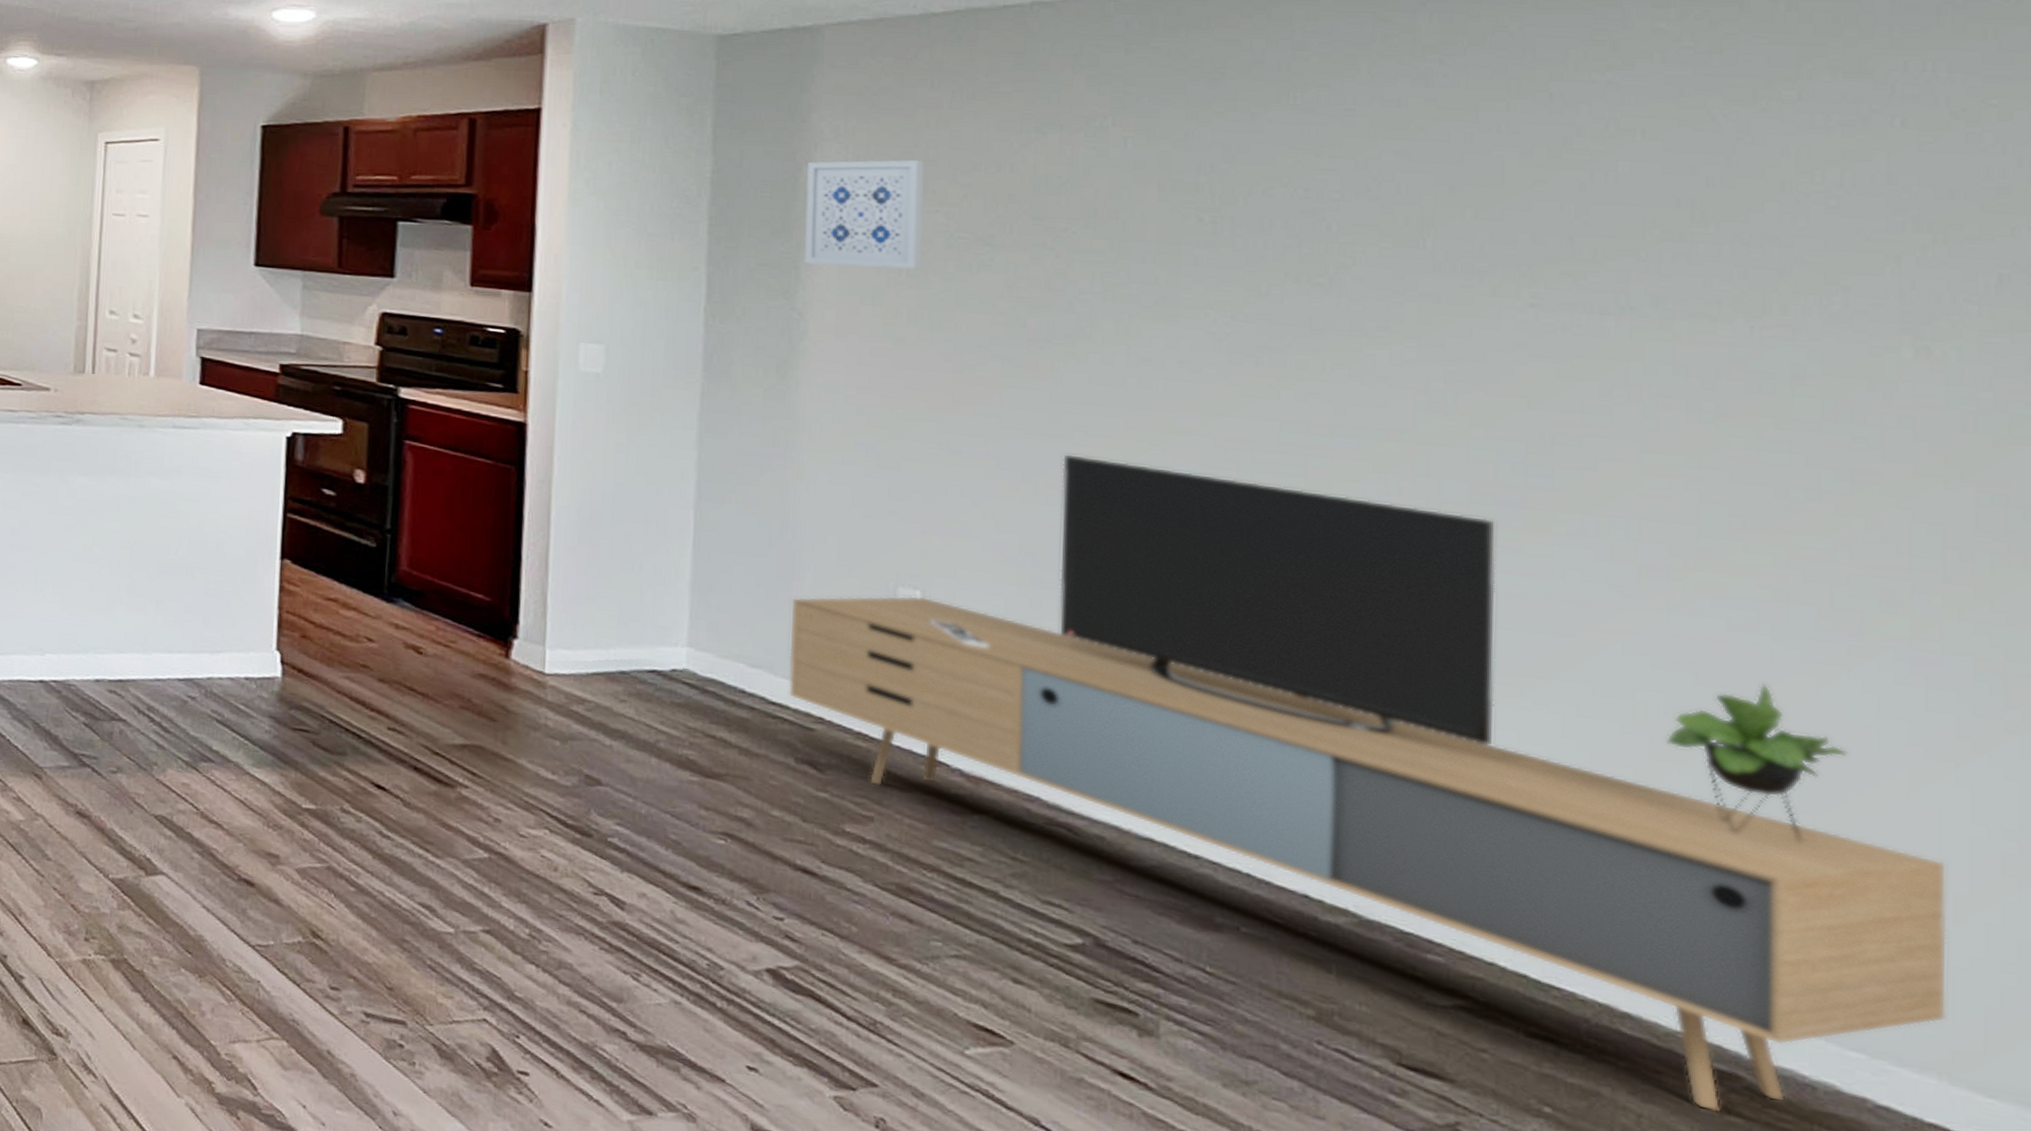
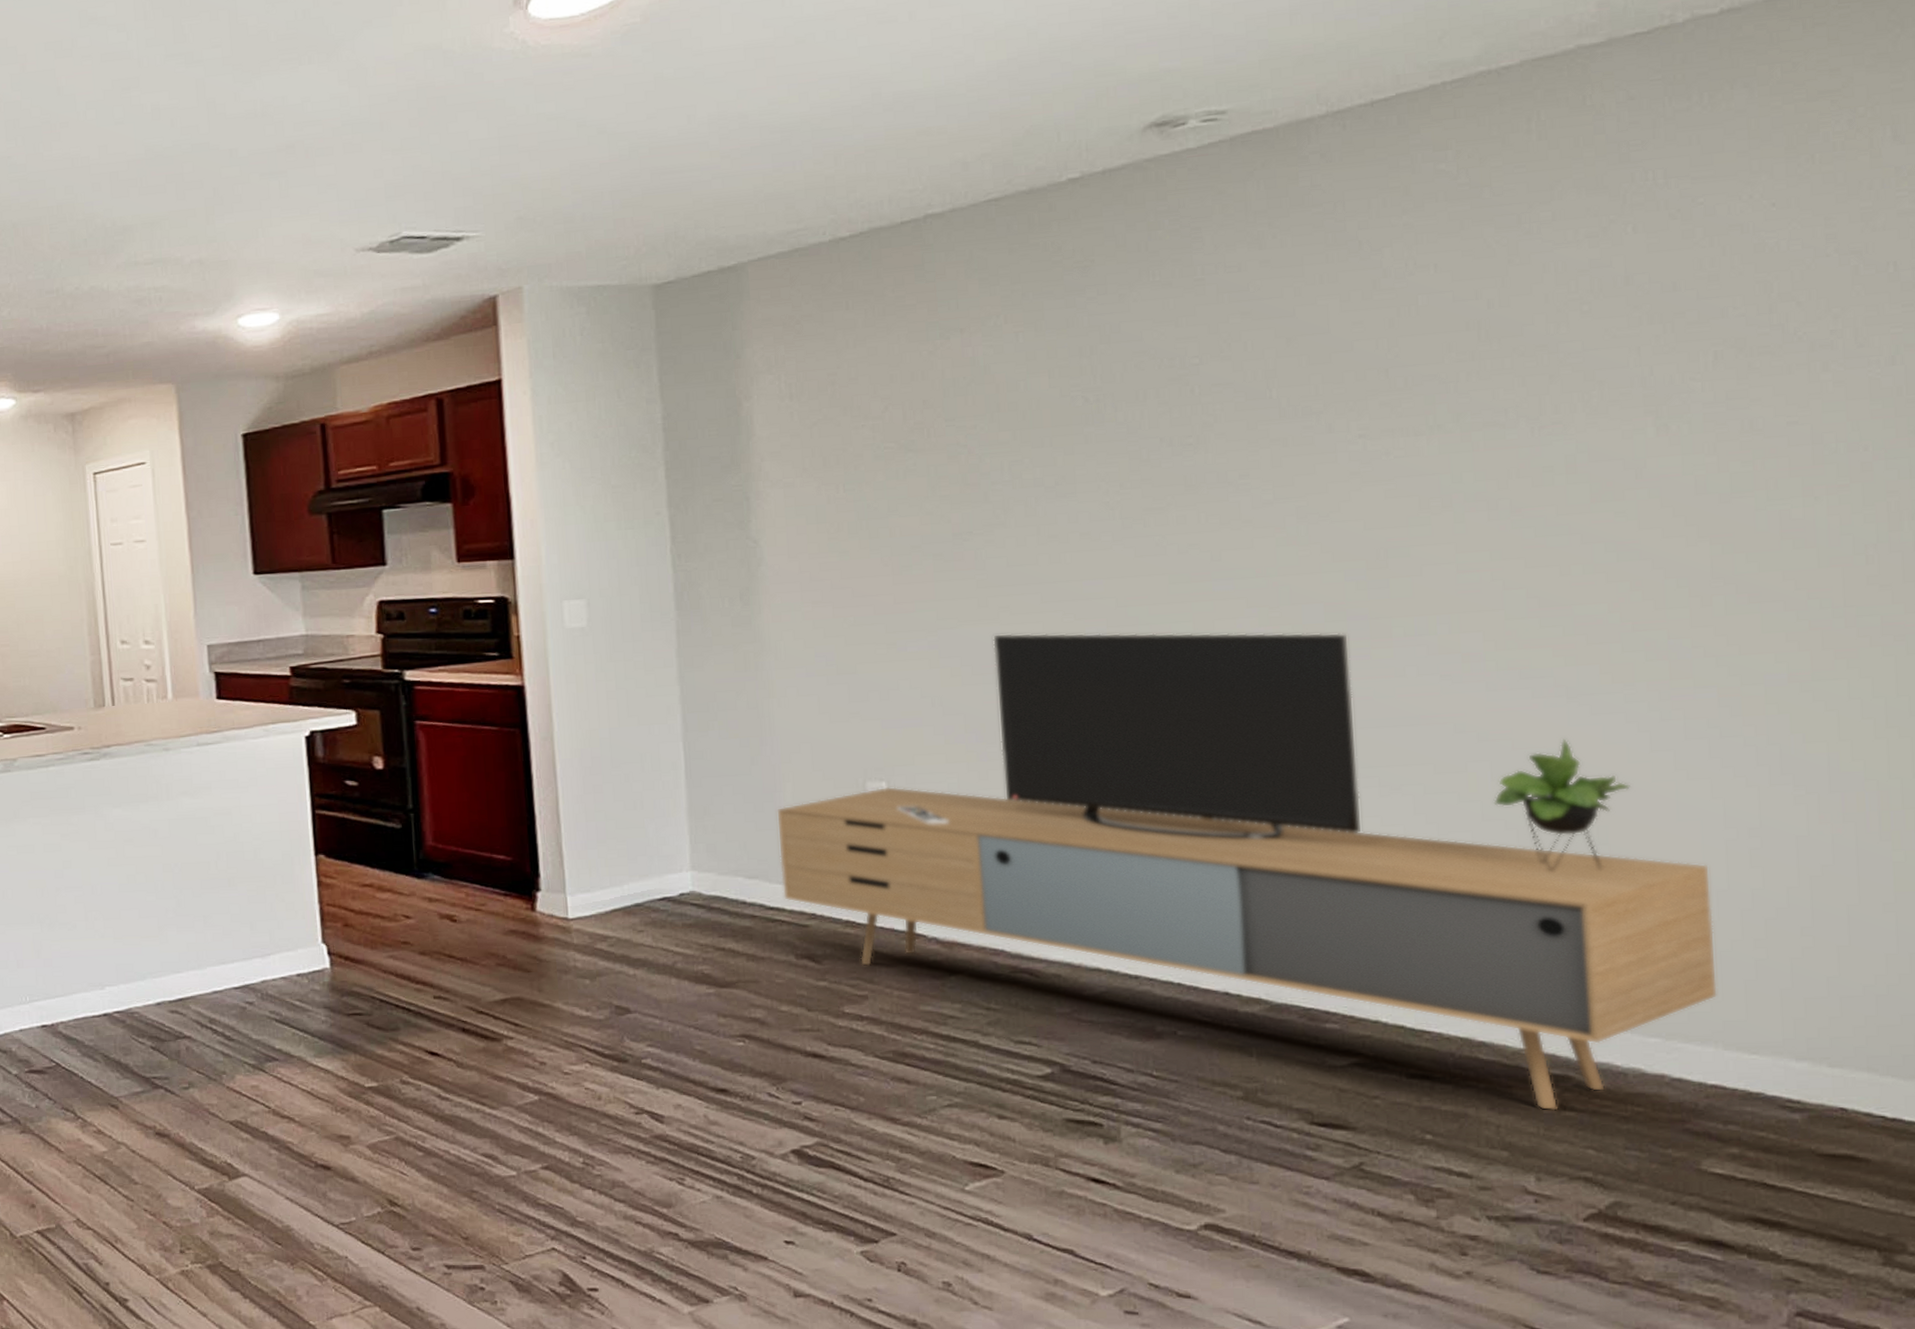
wall art: present [804,159,925,270] -> none [746,379,856,494]

